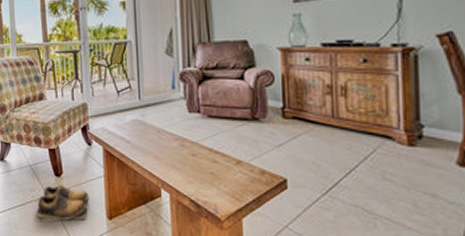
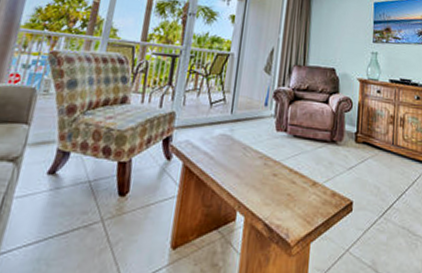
shoes: present [33,185,89,223] -> none [74,207,155,257]

